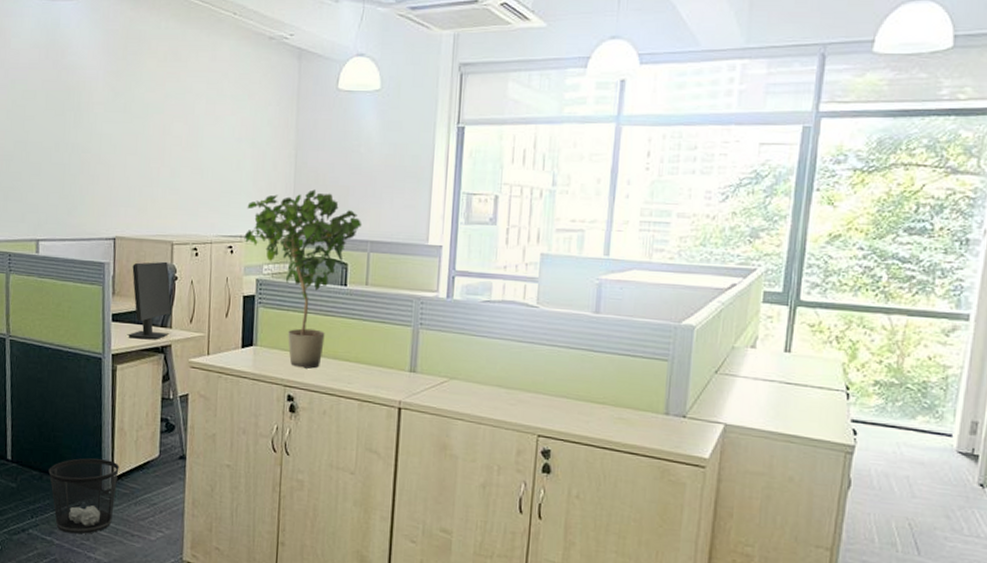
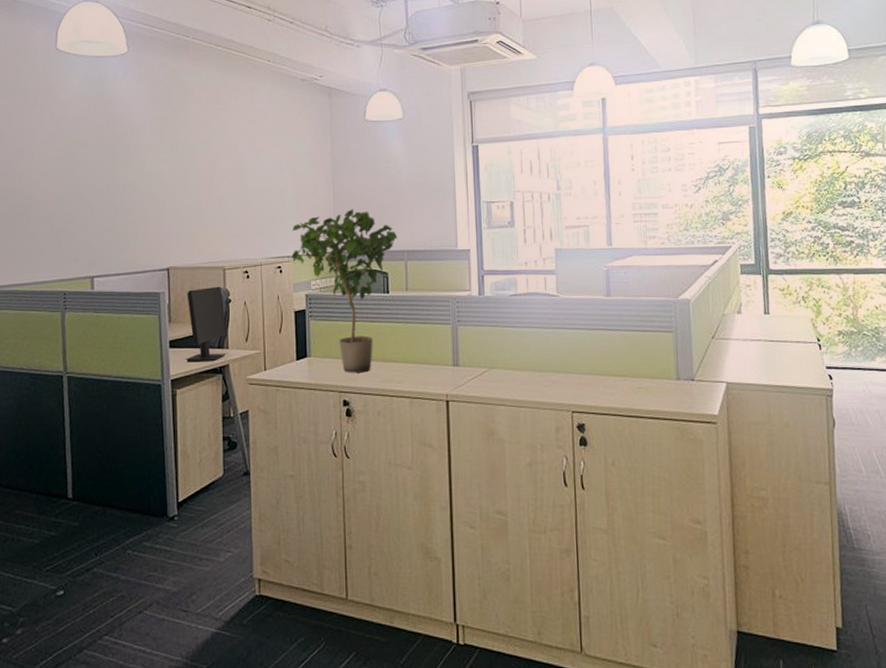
waste bin: present [48,458,119,534] -> none [112,485,184,566]

